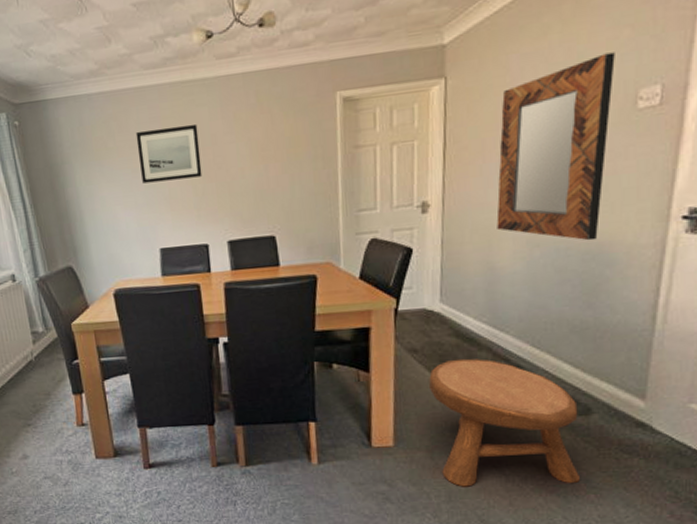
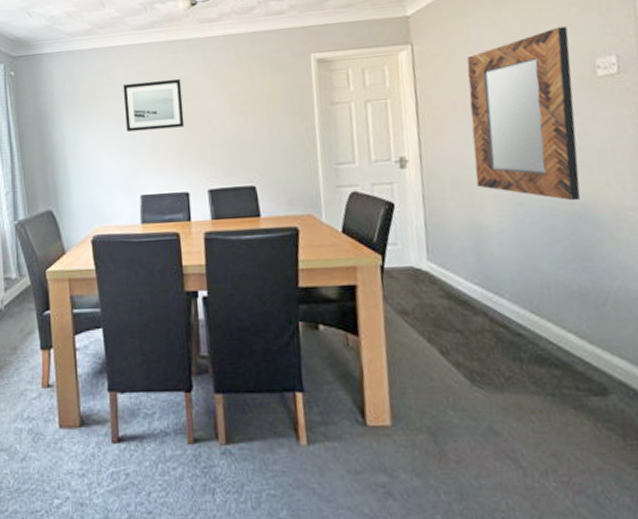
stool: present [429,358,580,487] -> none [423,324,609,482]

